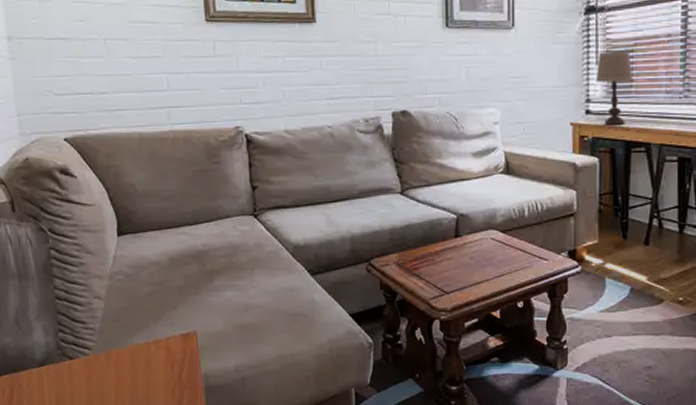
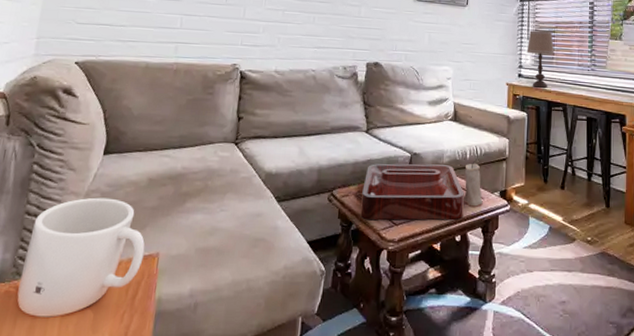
mug: none [66,280,182,394] -> present [17,197,145,317]
decorative tray: none [404,225,525,290] -> present [360,163,464,221]
candle: none [523,219,548,270] -> present [463,162,483,207]

